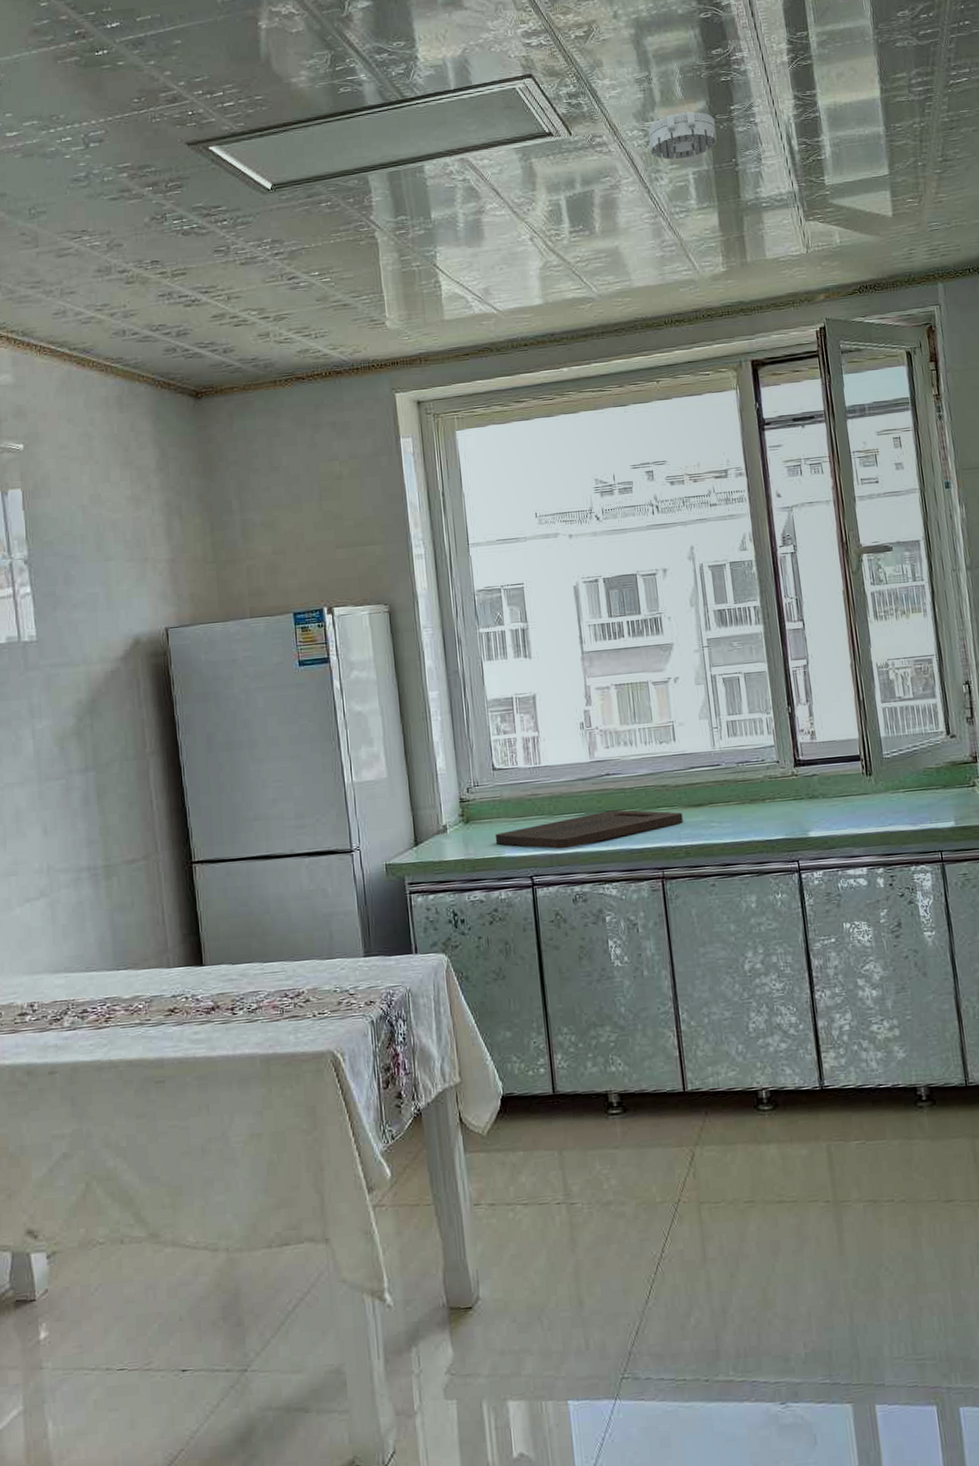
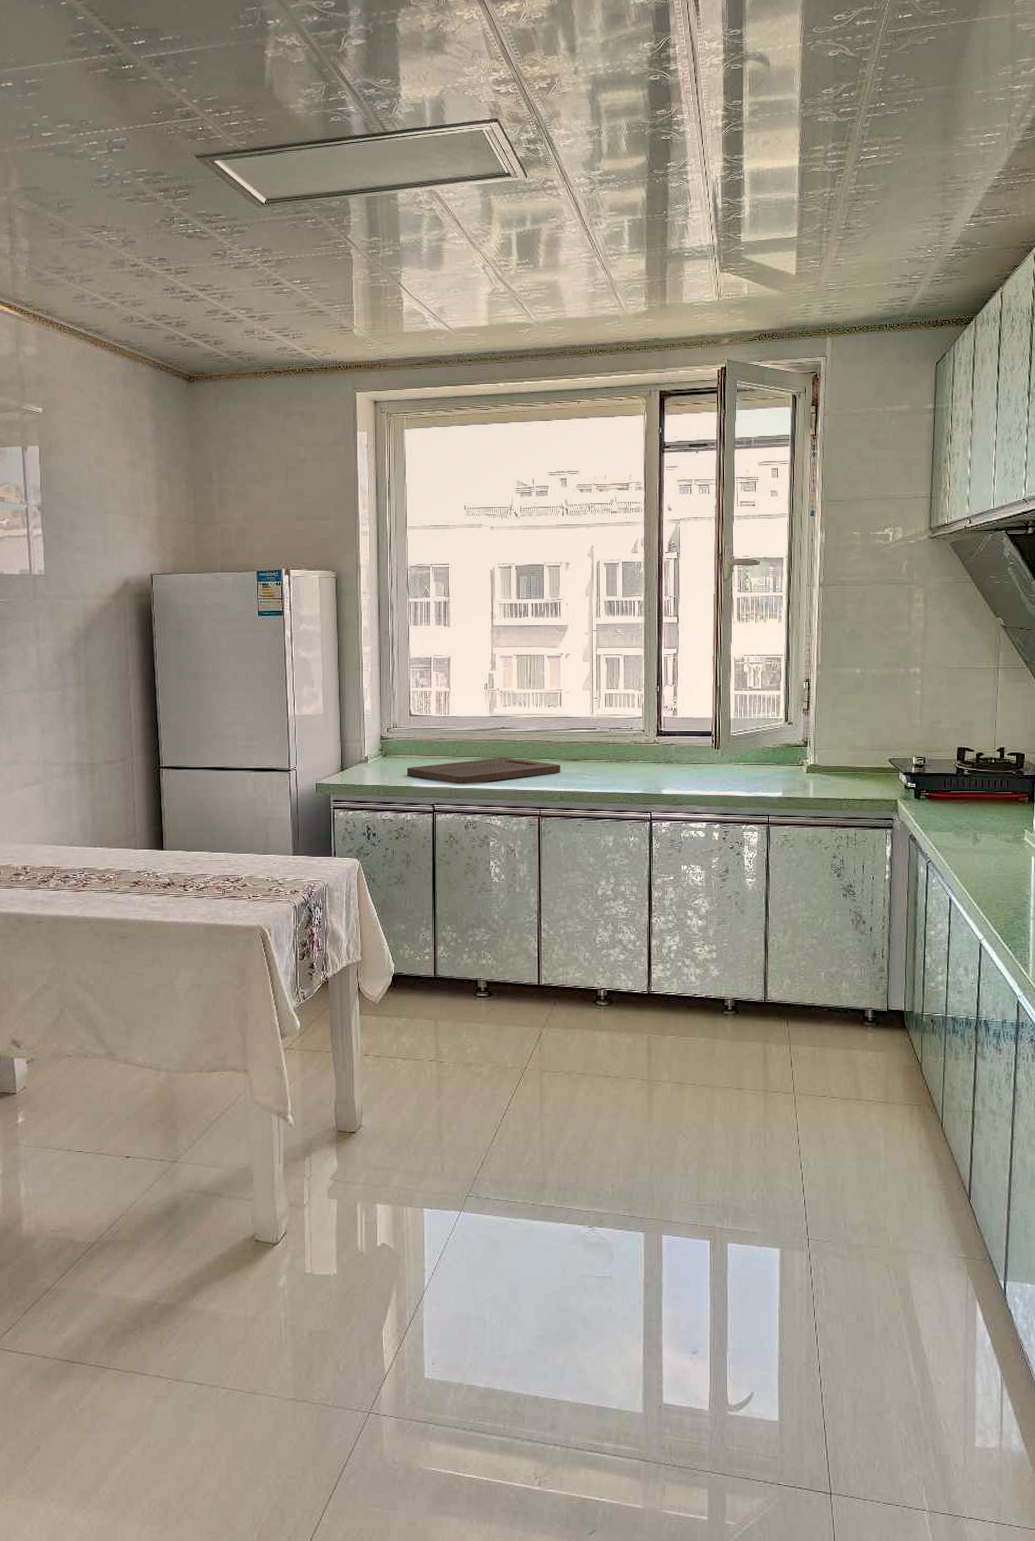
smoke detector: present [648,111,717,160] -> none [593,165,653,208]

